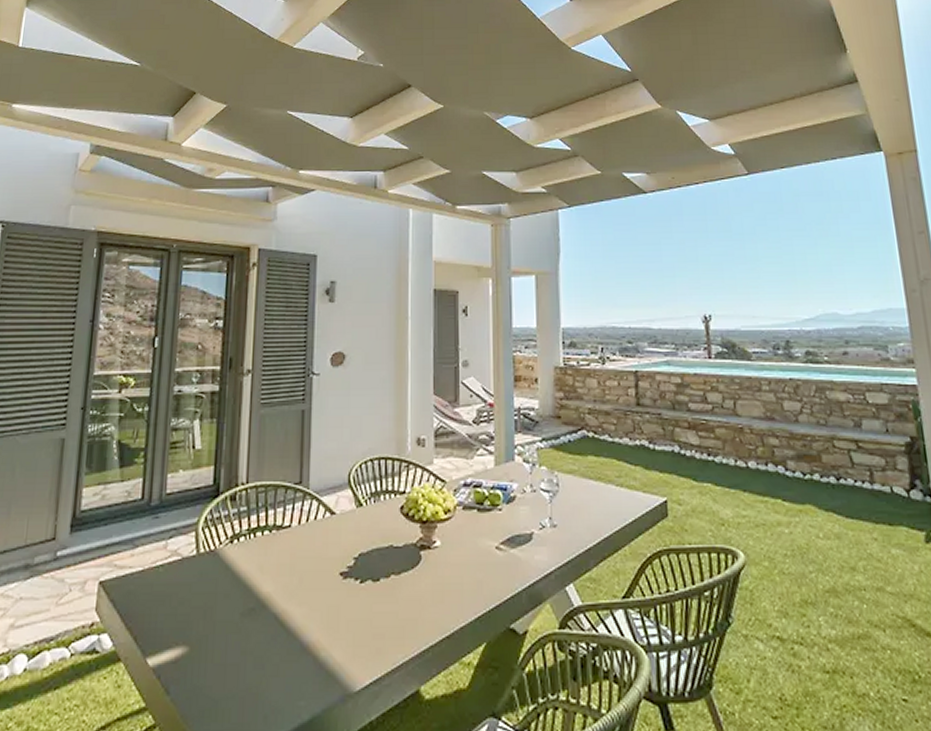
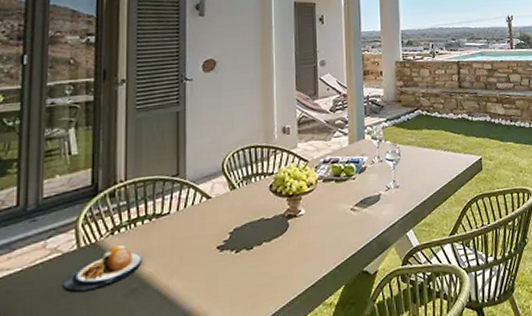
plate: none [182,557,260,603] -> present [64,245,142,291]

